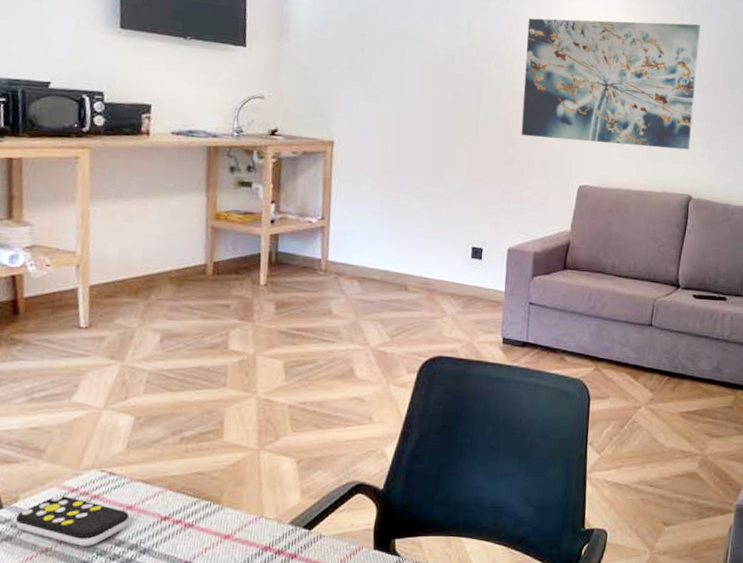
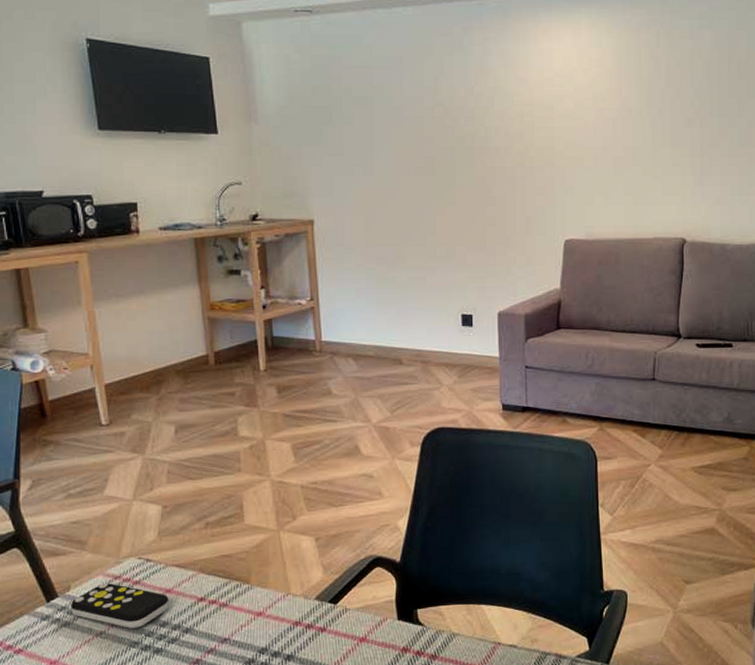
wall art: present [521,18,700,150] -> none [495,50,680,194]

